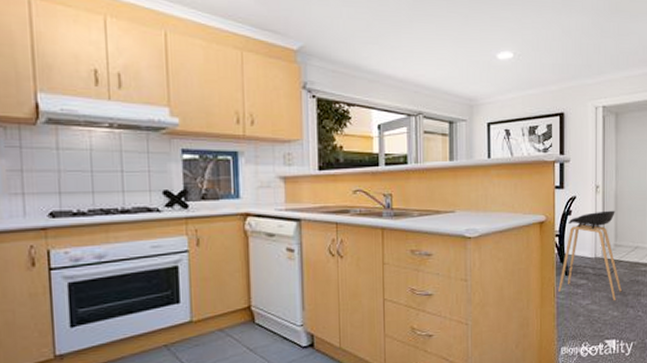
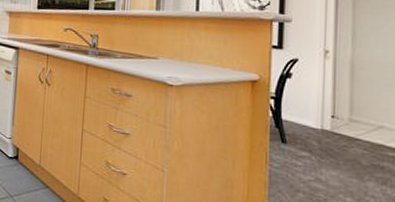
stool: present [558,210,622,301] -> none [272,78,358,185]

